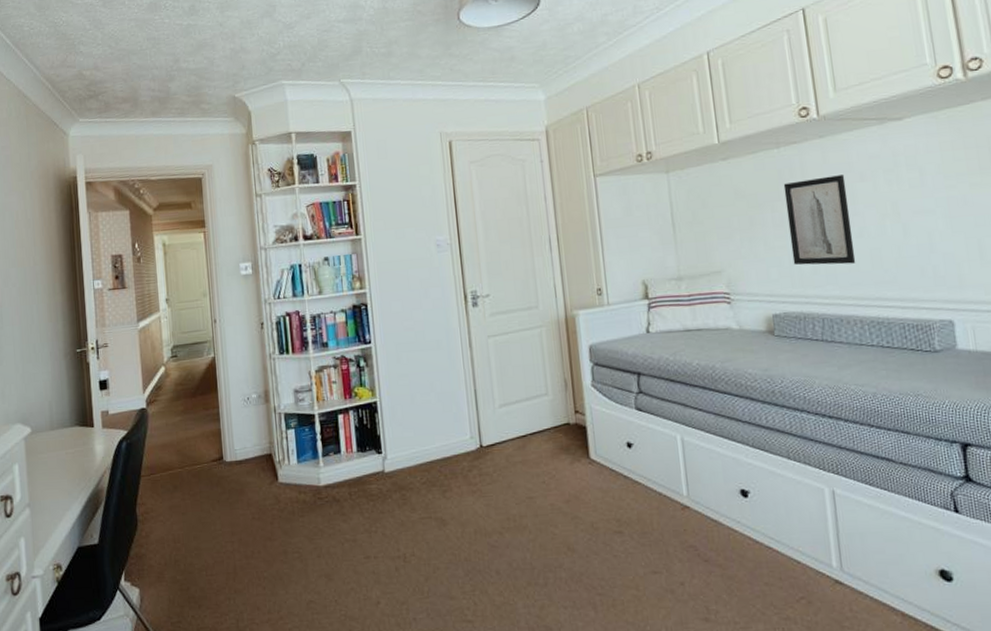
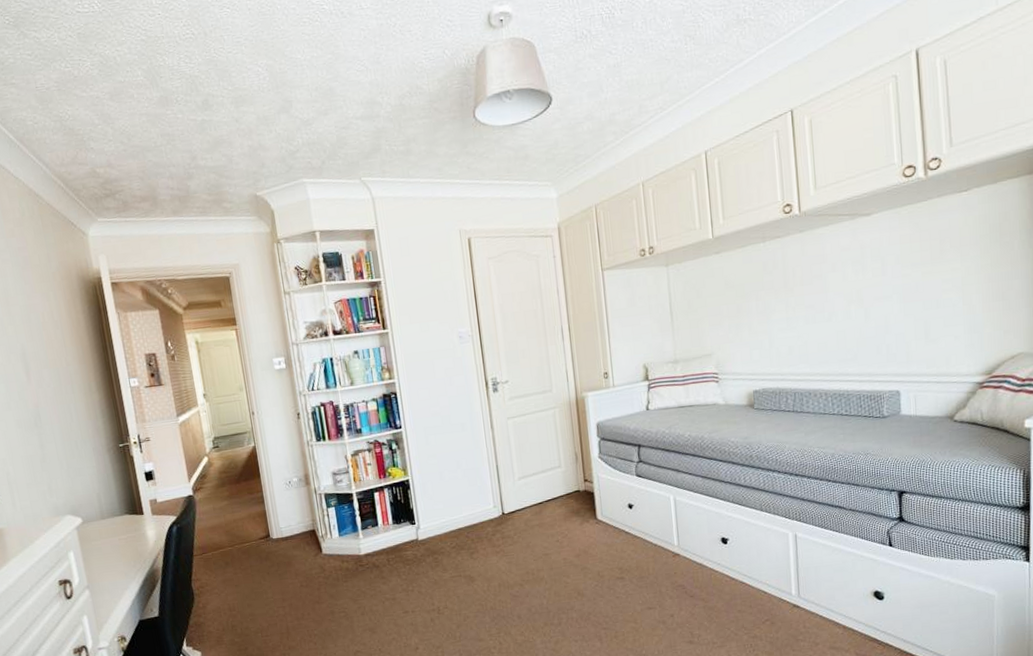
wall art: present [783,175,856,265] -> none [767,266,825,347]

